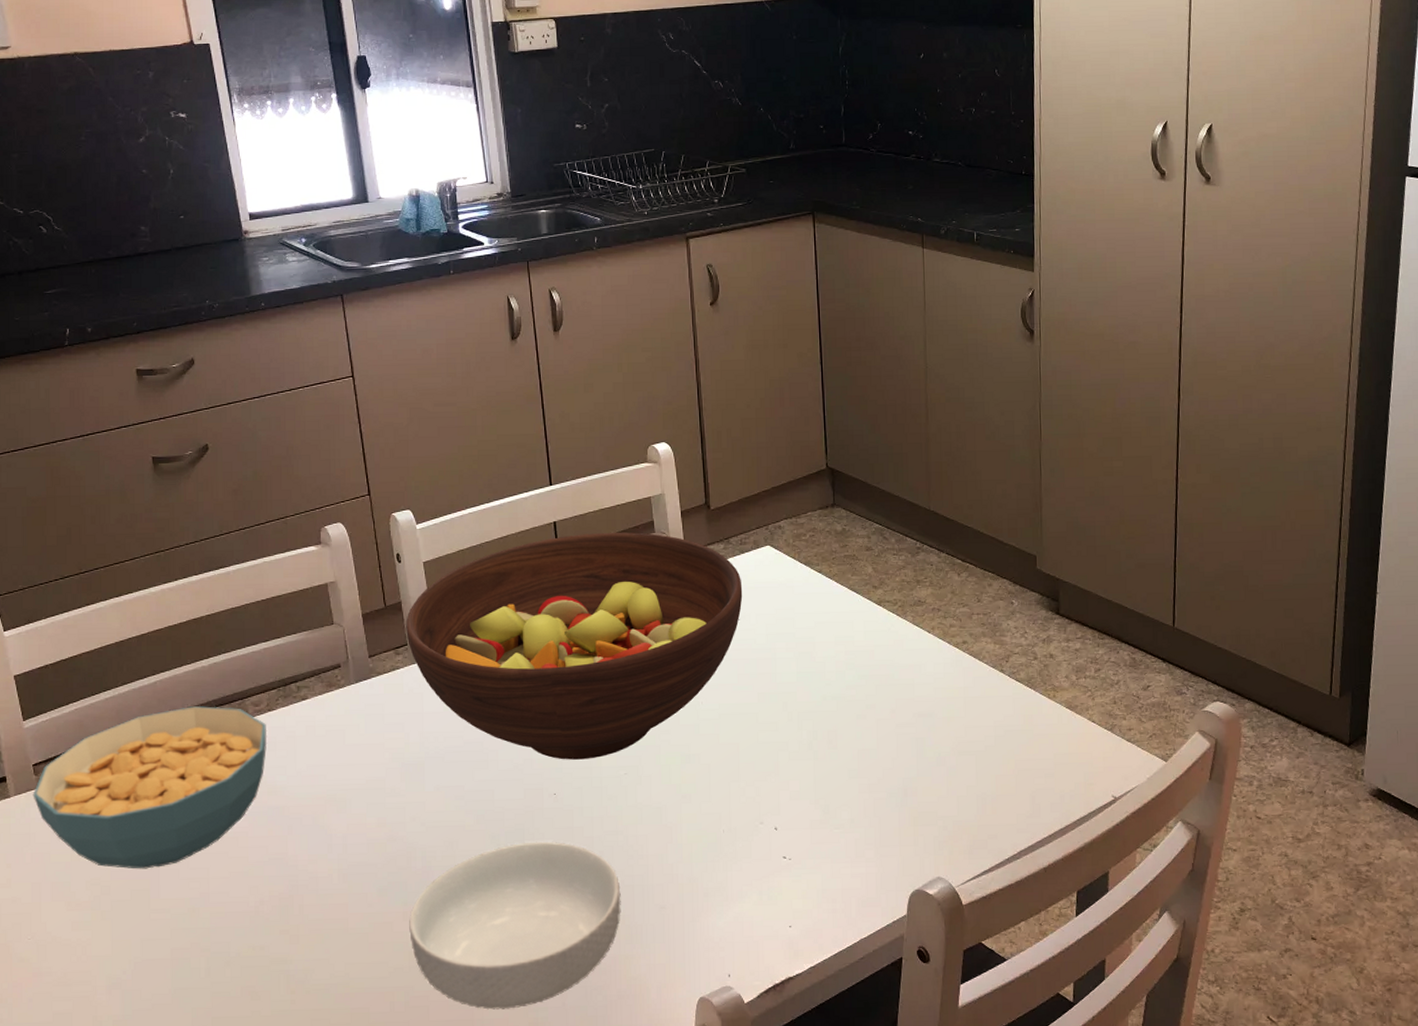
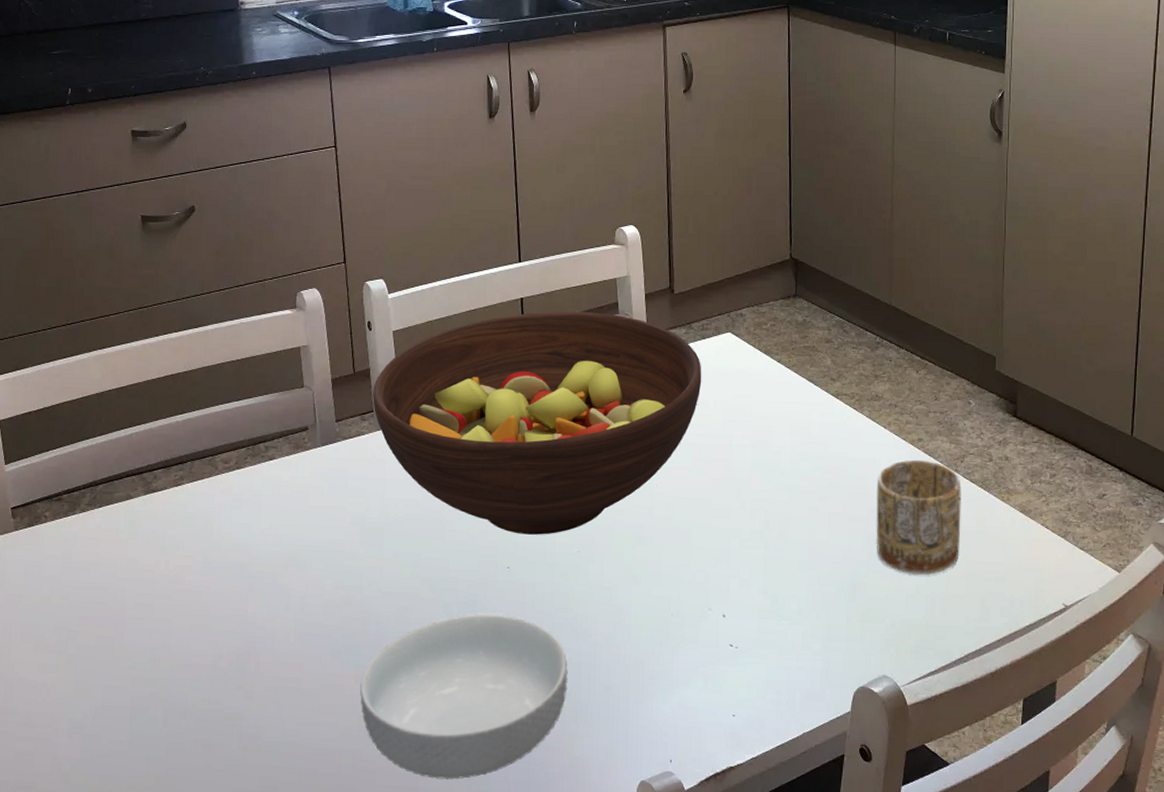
cereal bowl: present [32,706,268,869] -> none [9,460,235,617]
mug: none [923,662,1009,777] -> present [876,459,961,576]

